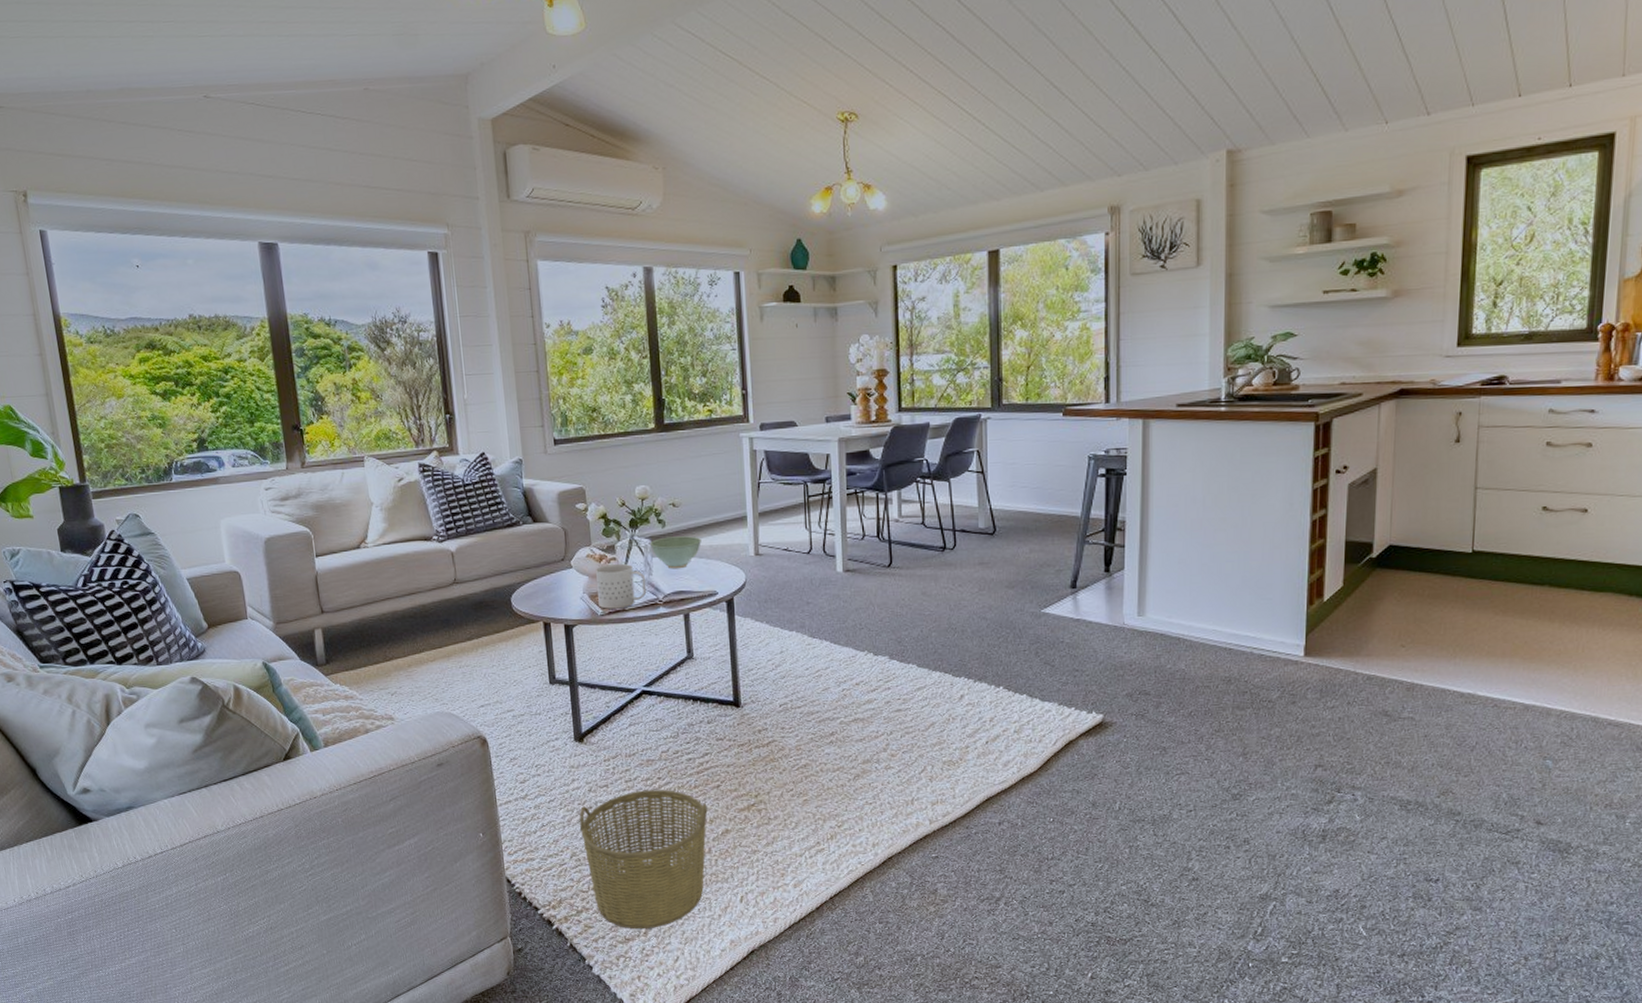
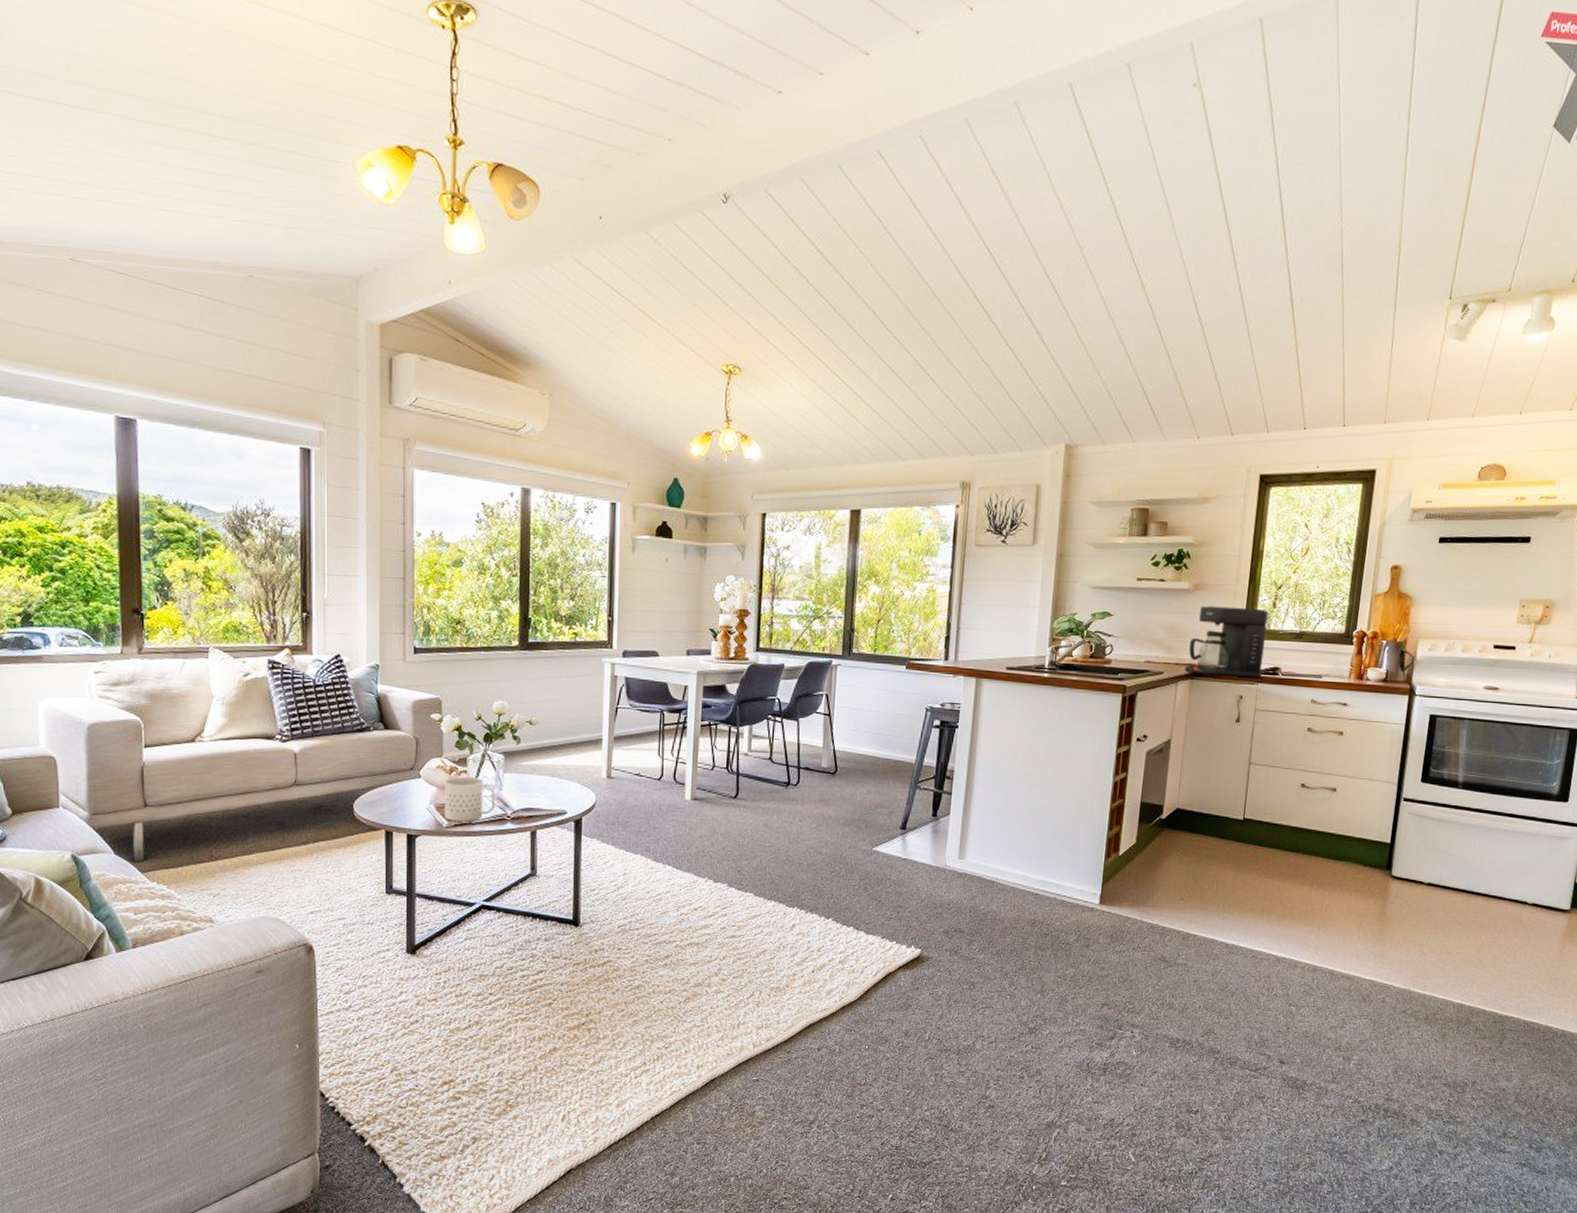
basket: present [579,790,708,928] -> none [403,1005,537,1146]
bowl: present [650,536,701,569] -> none [503,754,555,786]
coffee maker: none [1389,310,1488,394] -> present [1185,605,1268,680]

